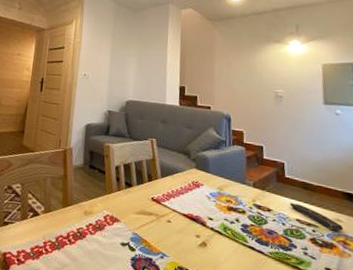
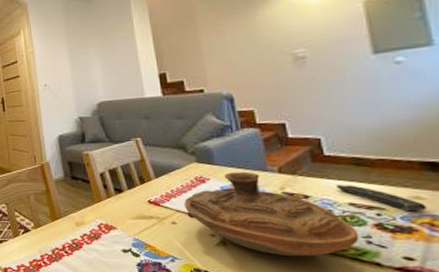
decorative bowl: none [180,181,300,263] -> present [184,171,359,257]

